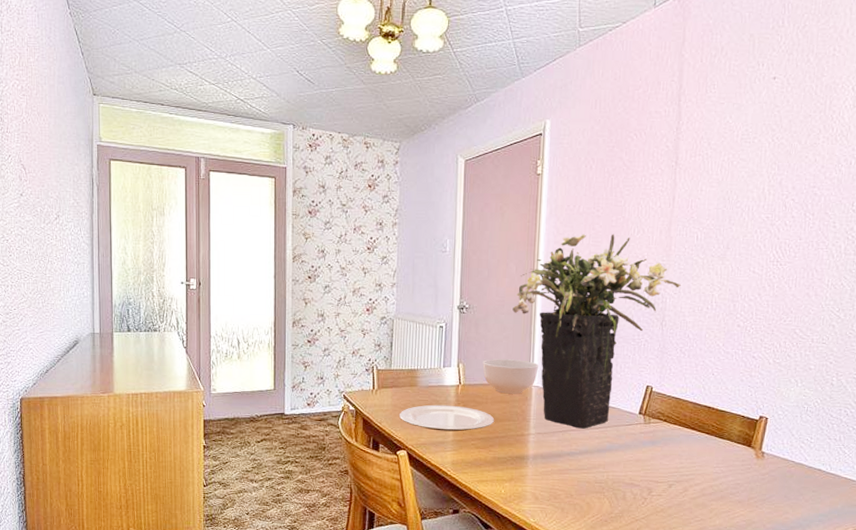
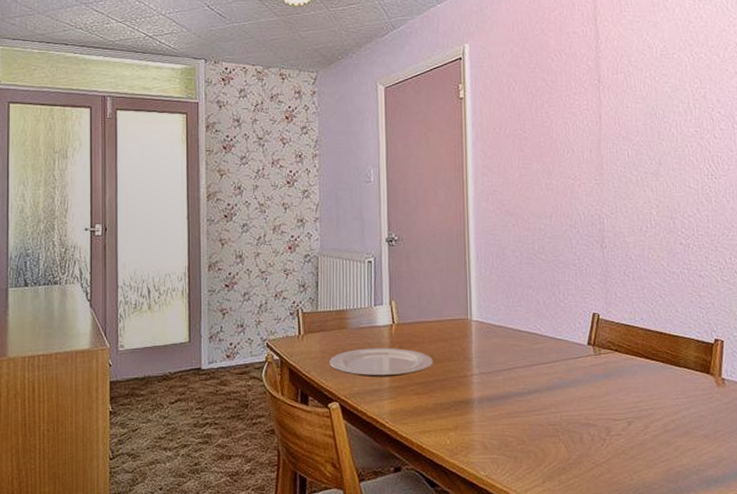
bowl: present [482,359,538,394] -> none [416,293,476,331]
flower arrangement: present [512,234,681,429] -> none [444,155,617,365]

